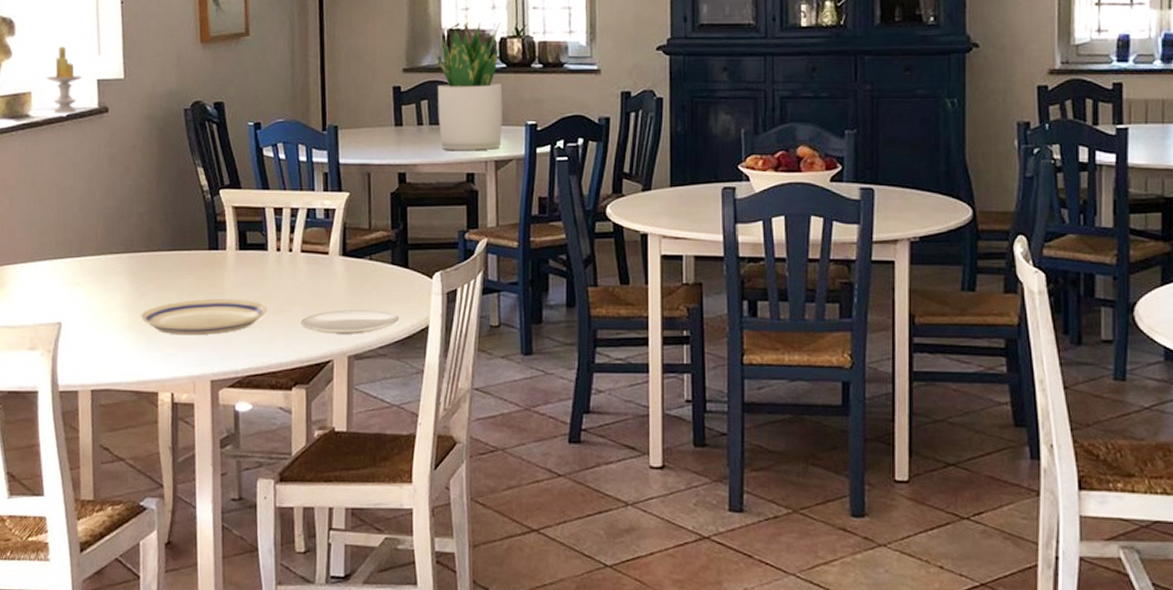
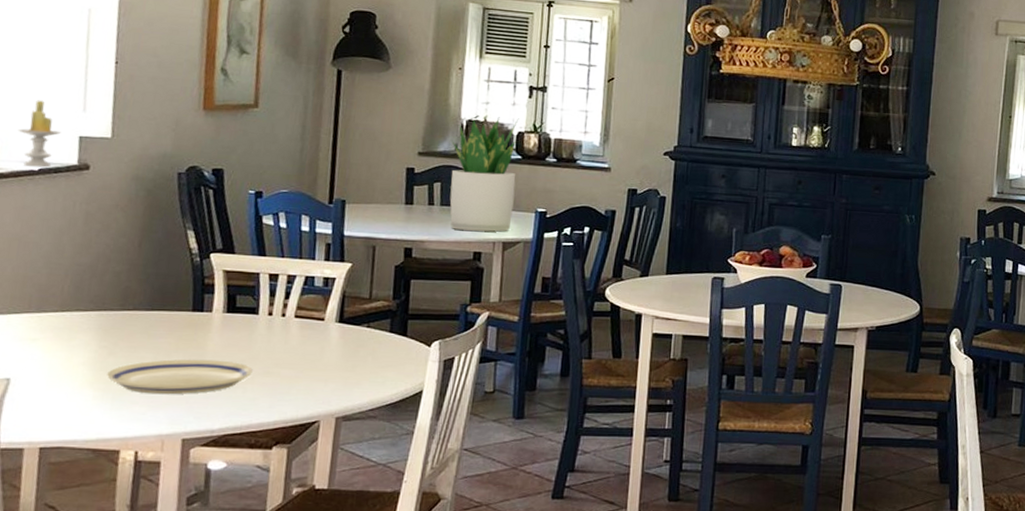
plate: present [301,308,400,334] -> none [288,372,394,397]

